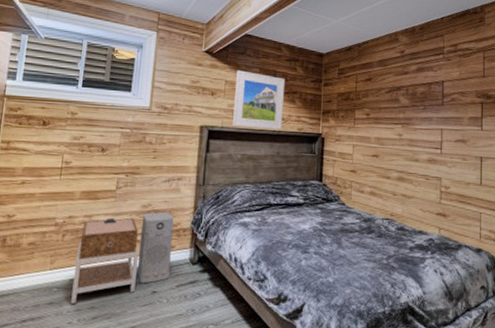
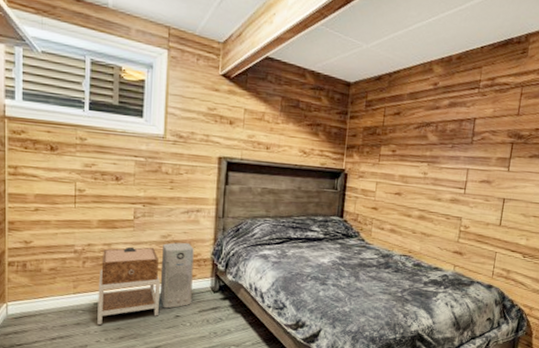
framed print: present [233,70,286,130] -> none [253,97,309,164]

